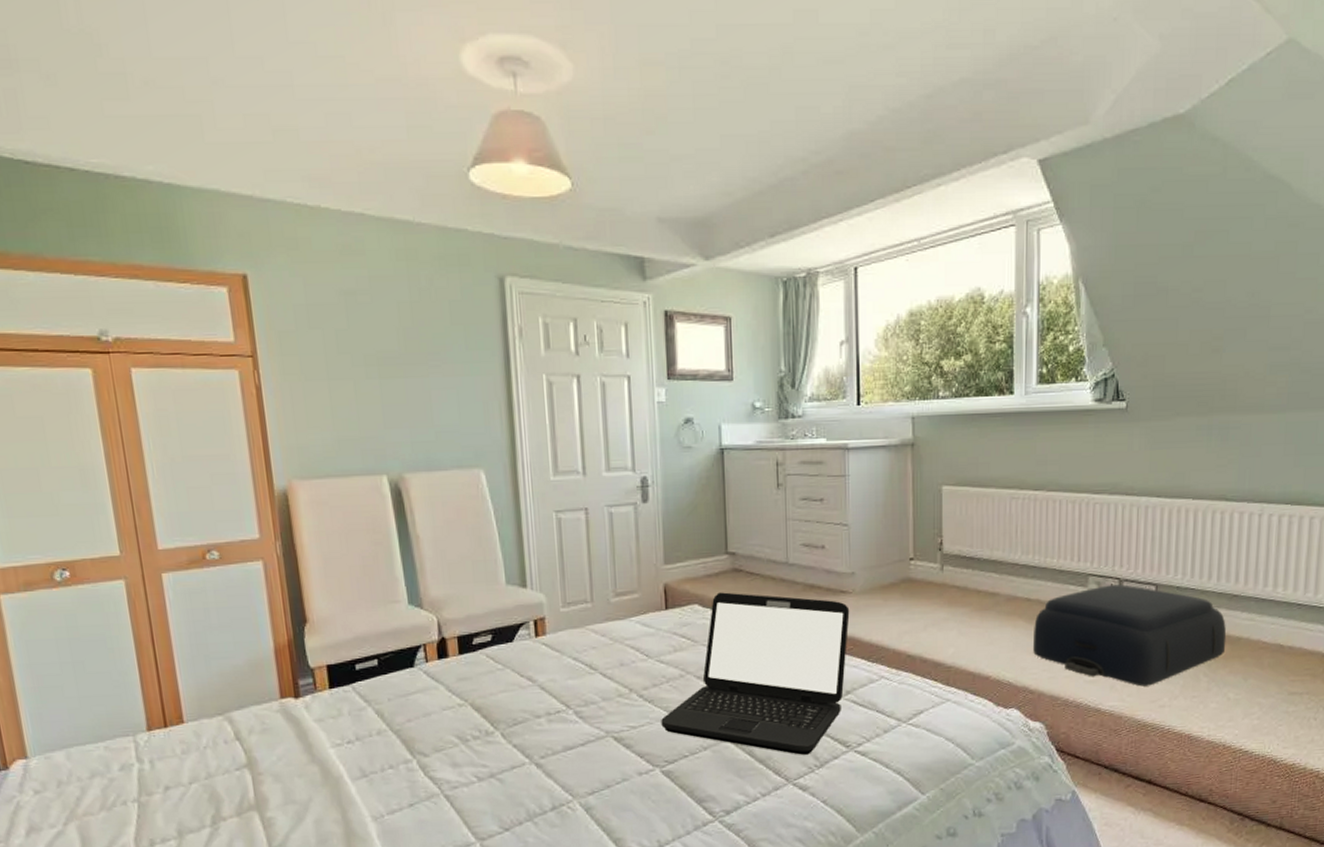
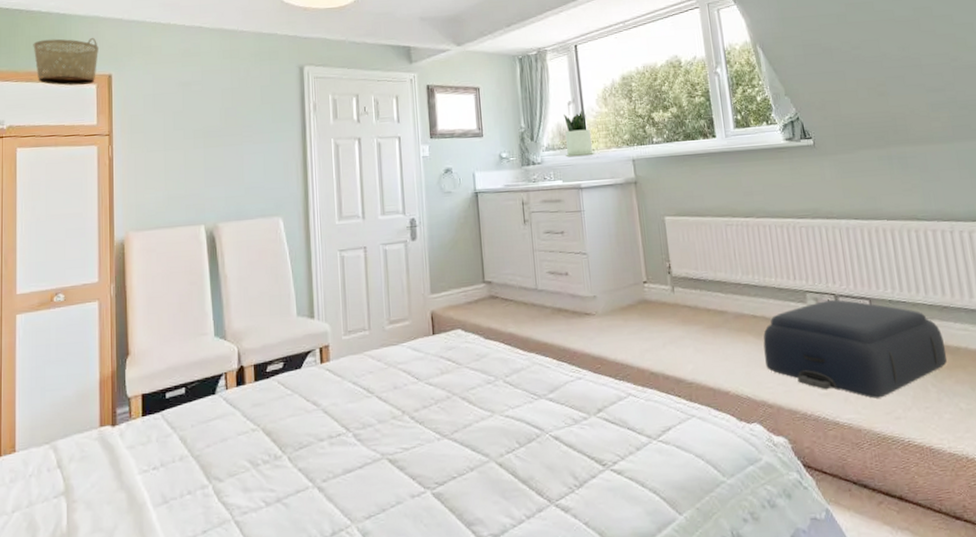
basket: none [131,219,226,288] -> present [33,37,99,86]
laptop: present [661,592,850,755] -> none [431,317,596,475]
planter: none [832,353,867,411] -> present [564,111,595,158]

